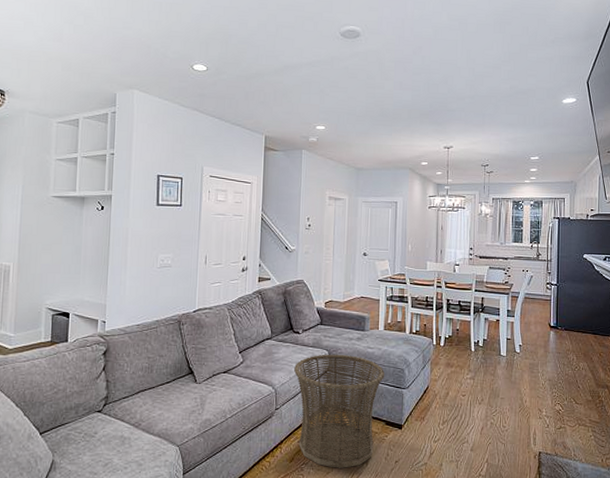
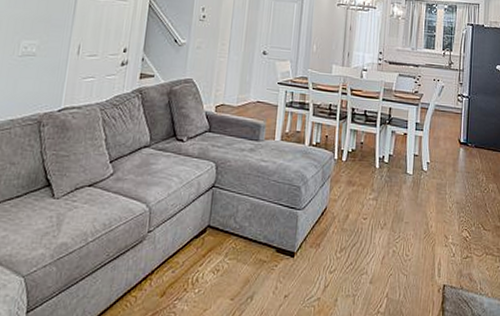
basket: present [294,354,385,468] -> none [172,166,279,304]

